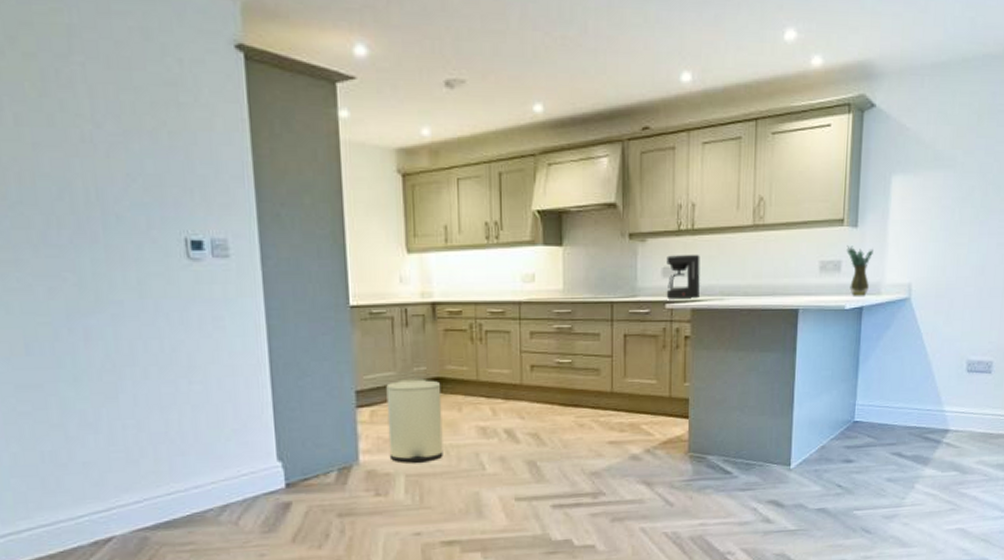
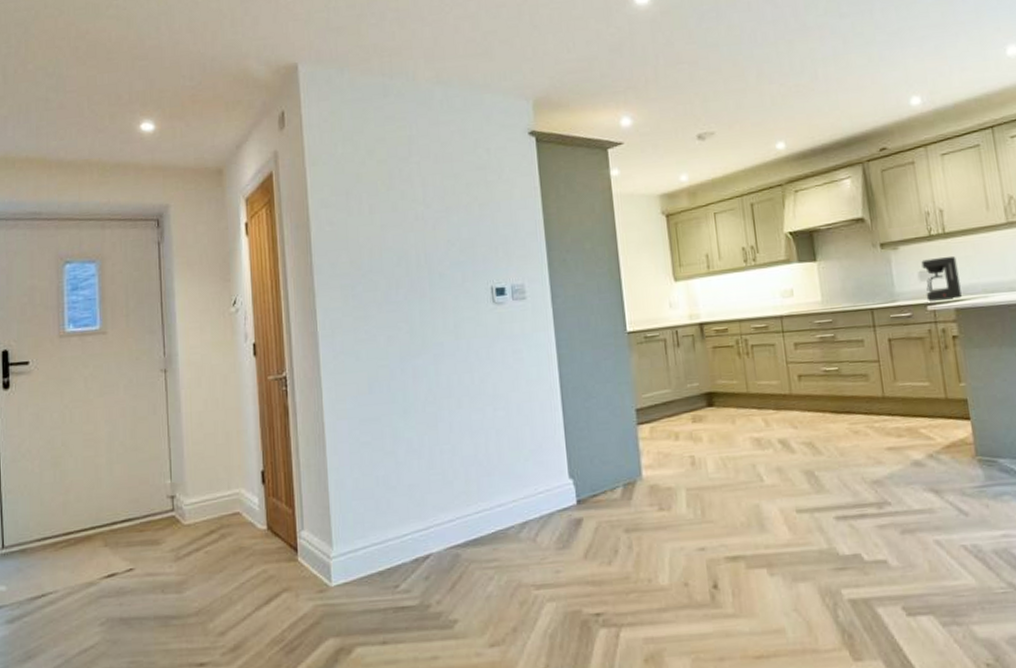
pedal bin: present [386,379,443,464] -> none [663,394,721,478]

